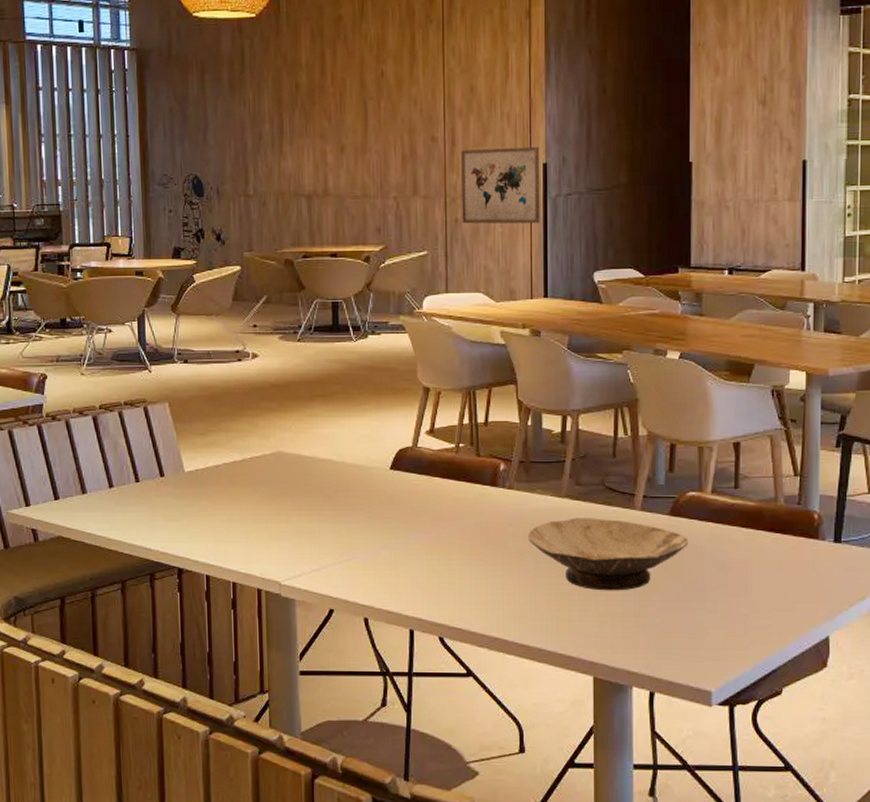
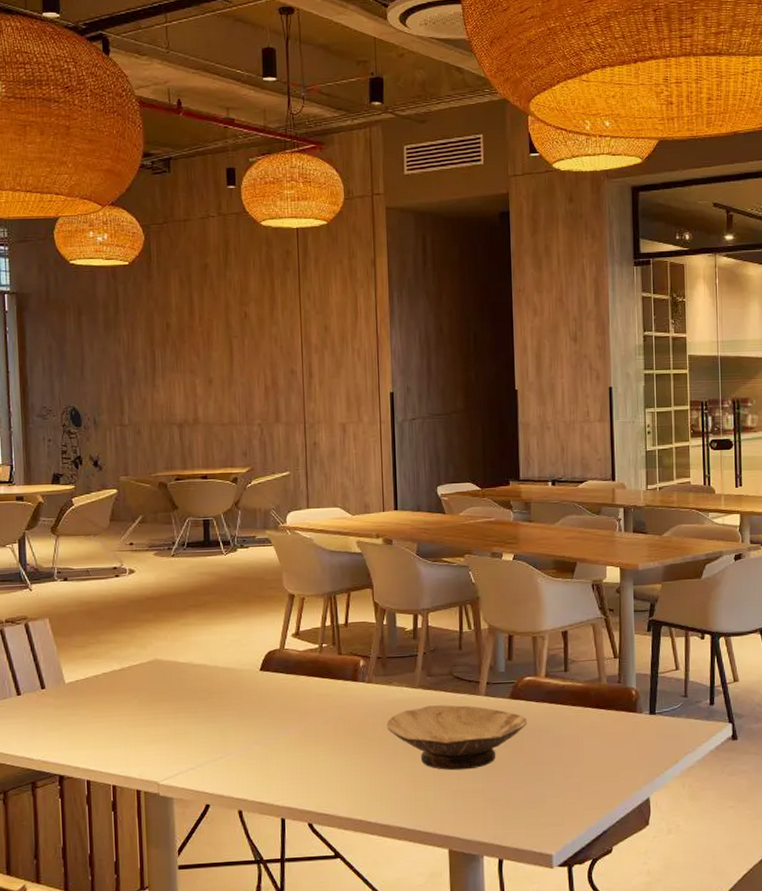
wall art: present [461,147,540,224] -> none [318,378,389,447]

